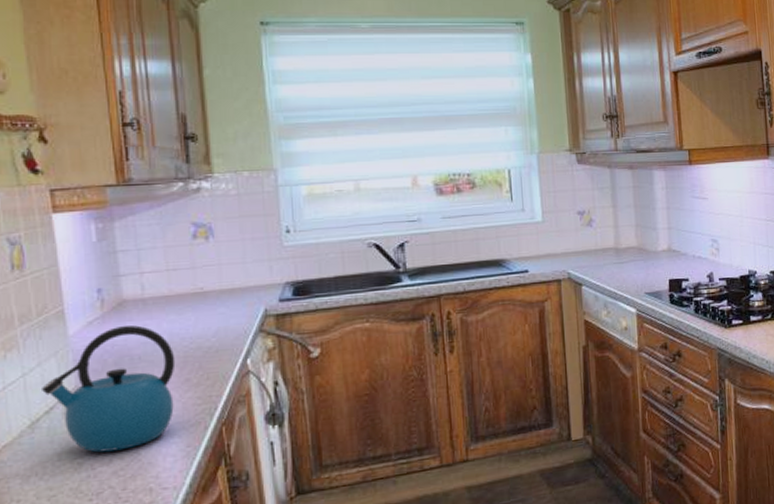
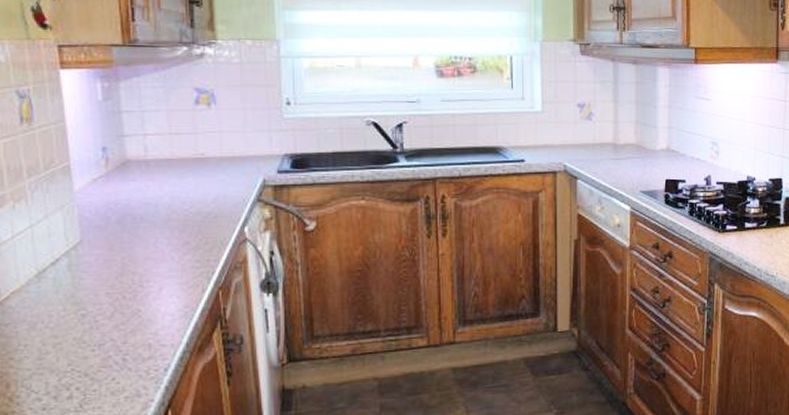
kettle: present [42,325,176,453] -> none [48,186,176,306]

